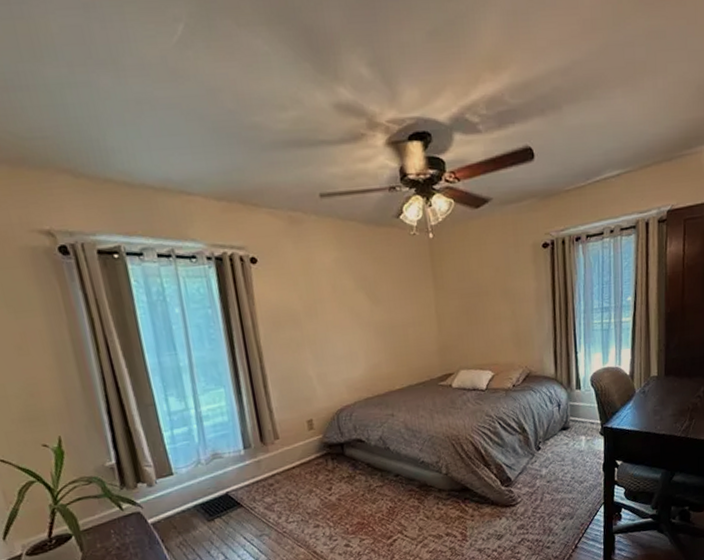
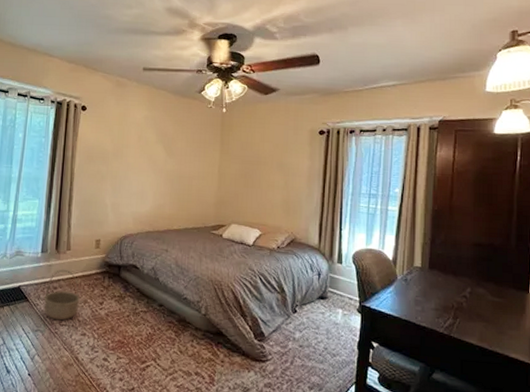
basket: none [261,461,305,519] -> present [44,269,80,321]

